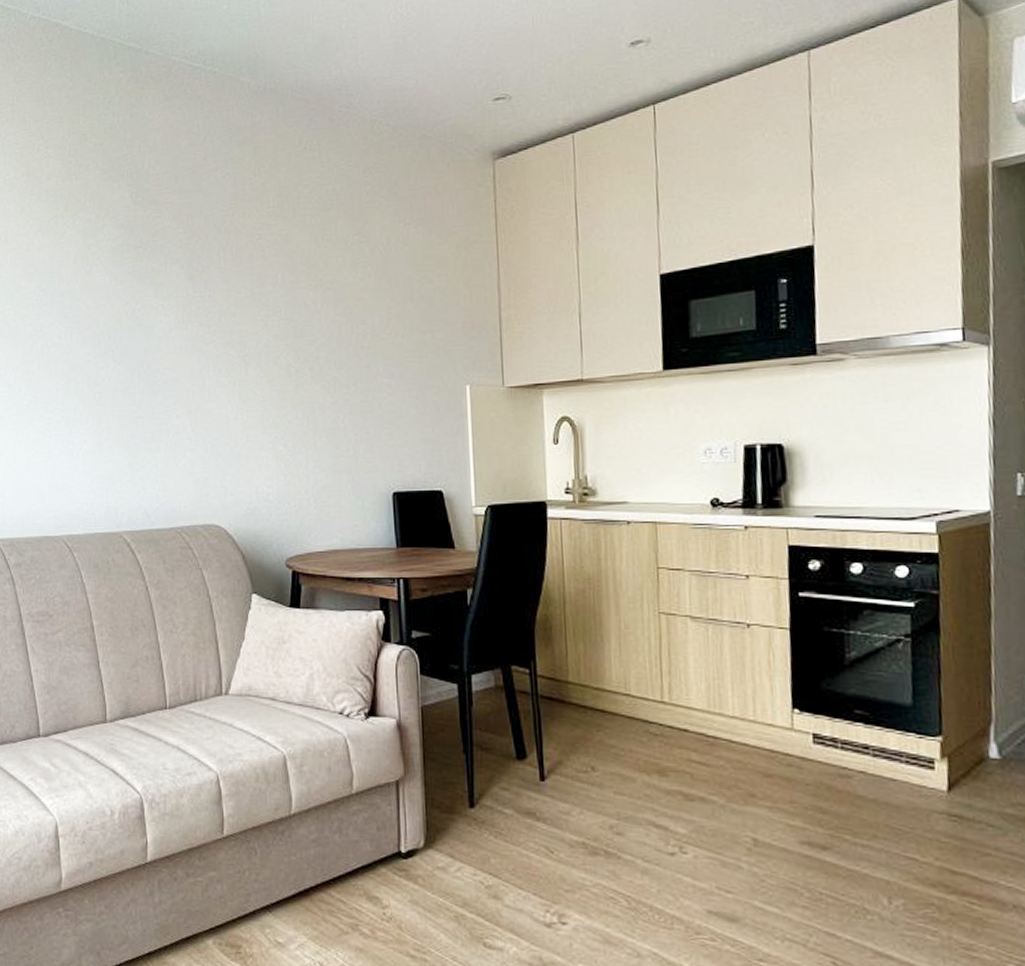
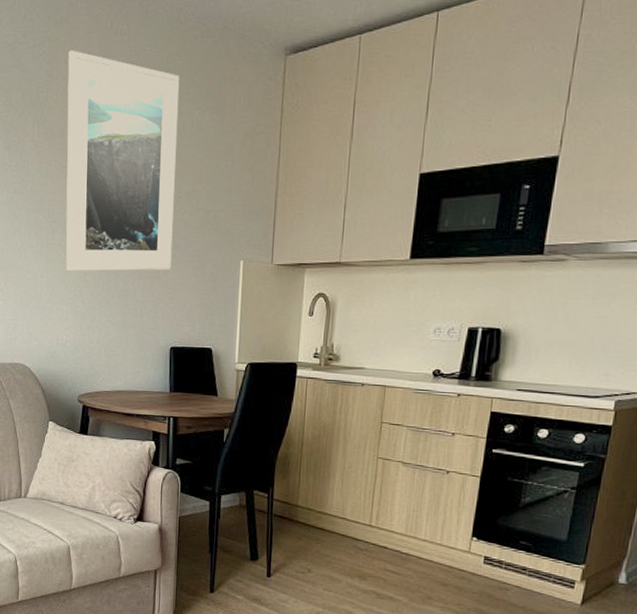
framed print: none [254,169,386,412] -> present [66,50,180,272]

